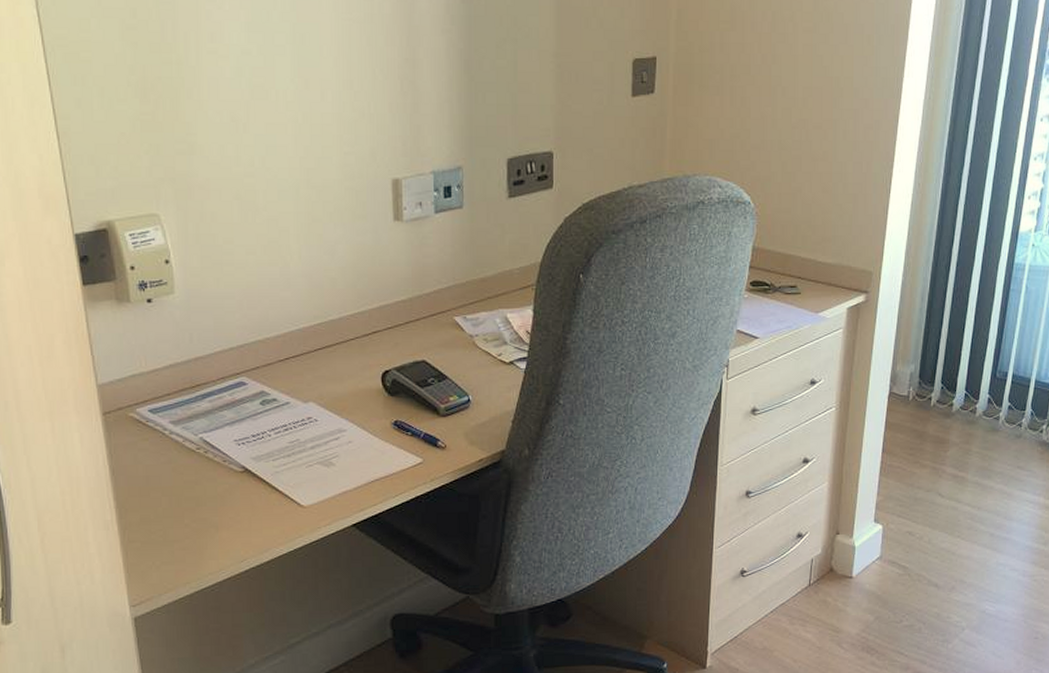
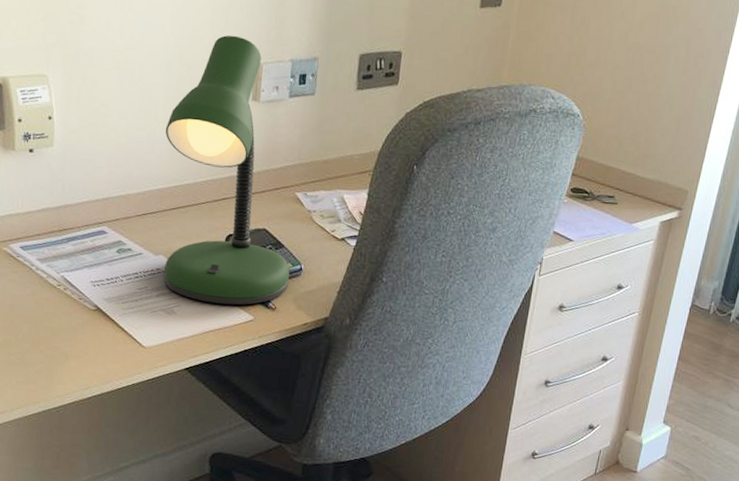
desk lamp: none [300,150,457,449] -> present [164,35,290,305]

